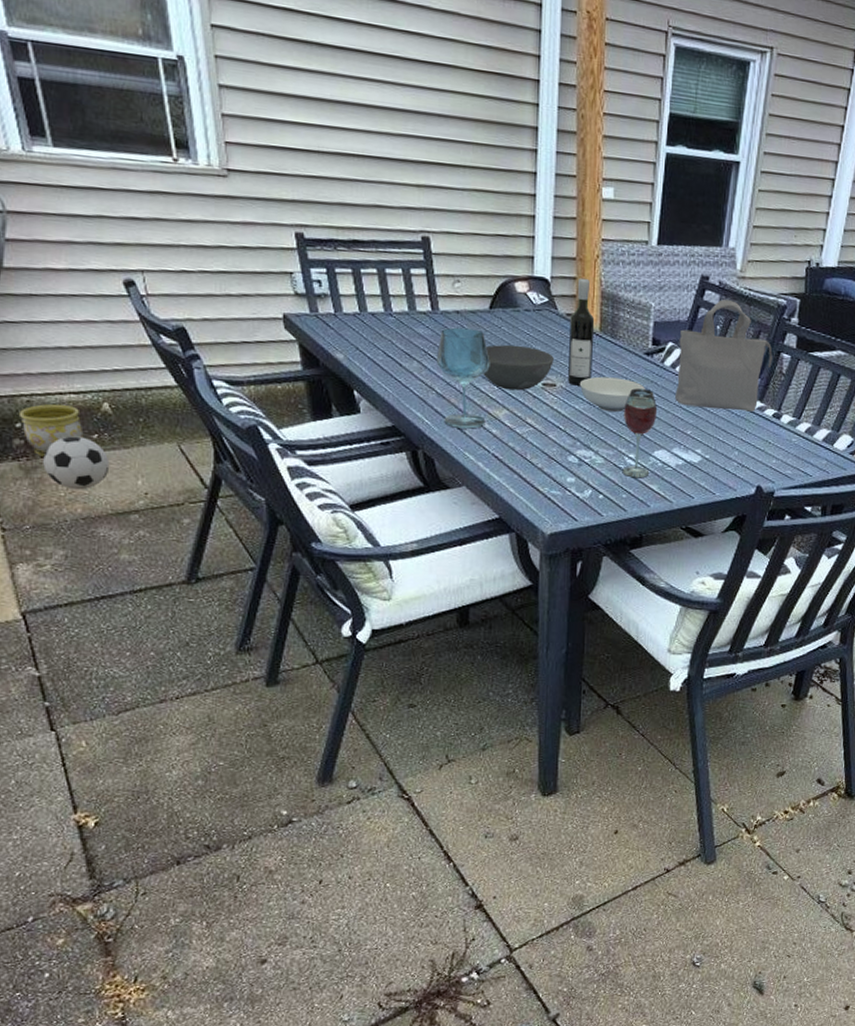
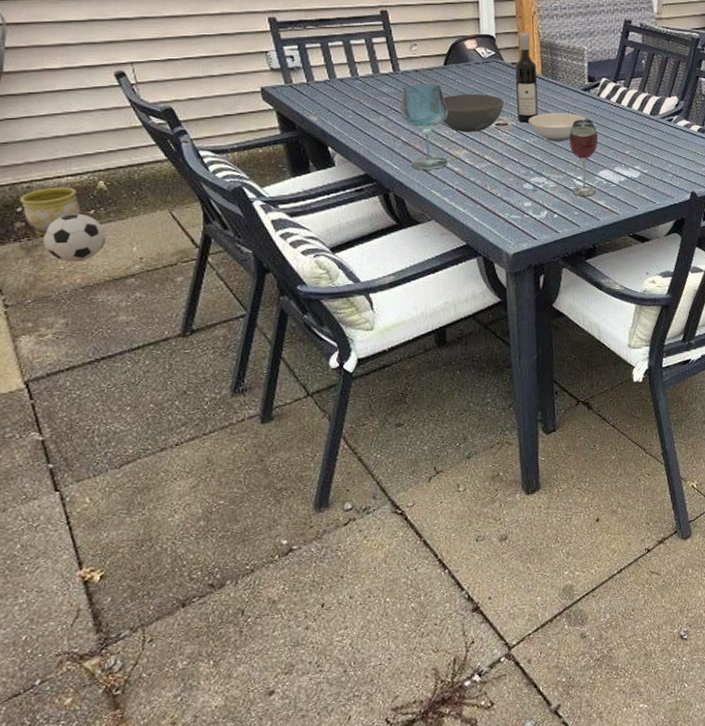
tote bag: present [675,299,773,412] -> none [611,38,693,130]

